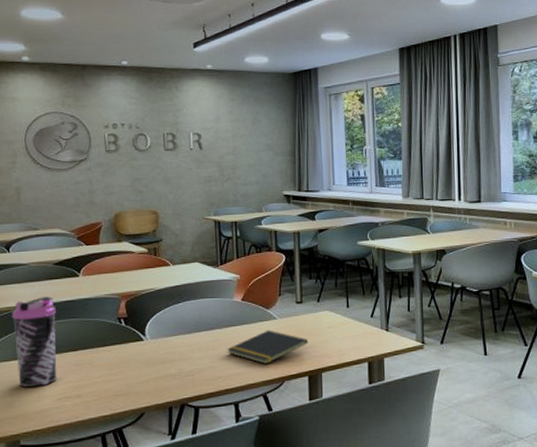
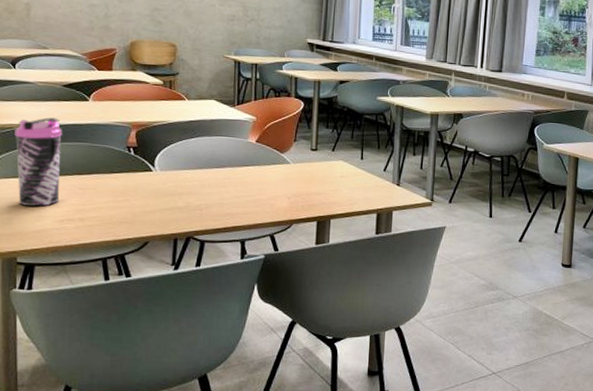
notepad: present [227,330,309,365] -> none [237,173,320,207]

